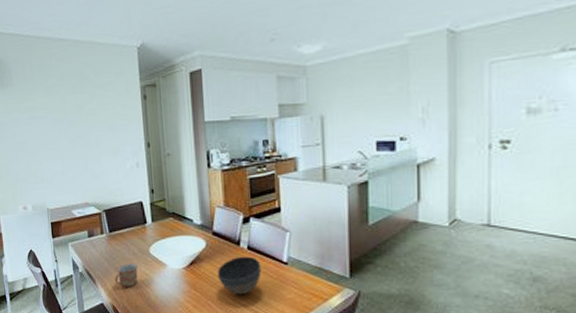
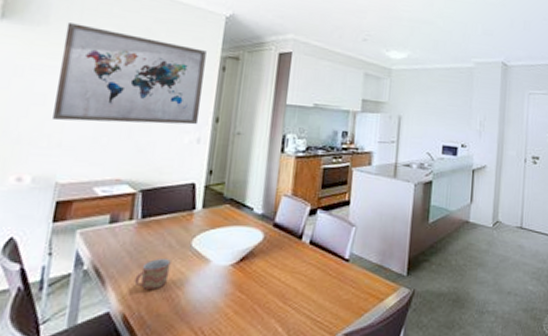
wall art: none [24,80,134,162] -> present [53,22,207,125]
bowl: present [217,256,262,295] -> none [270,251,322,297]

